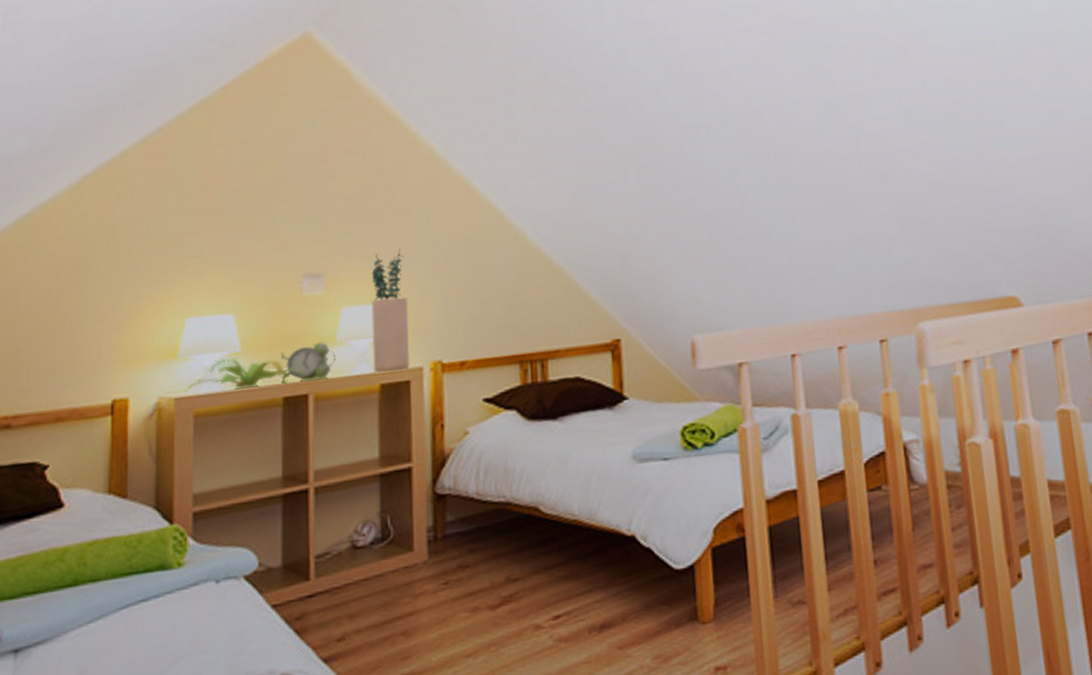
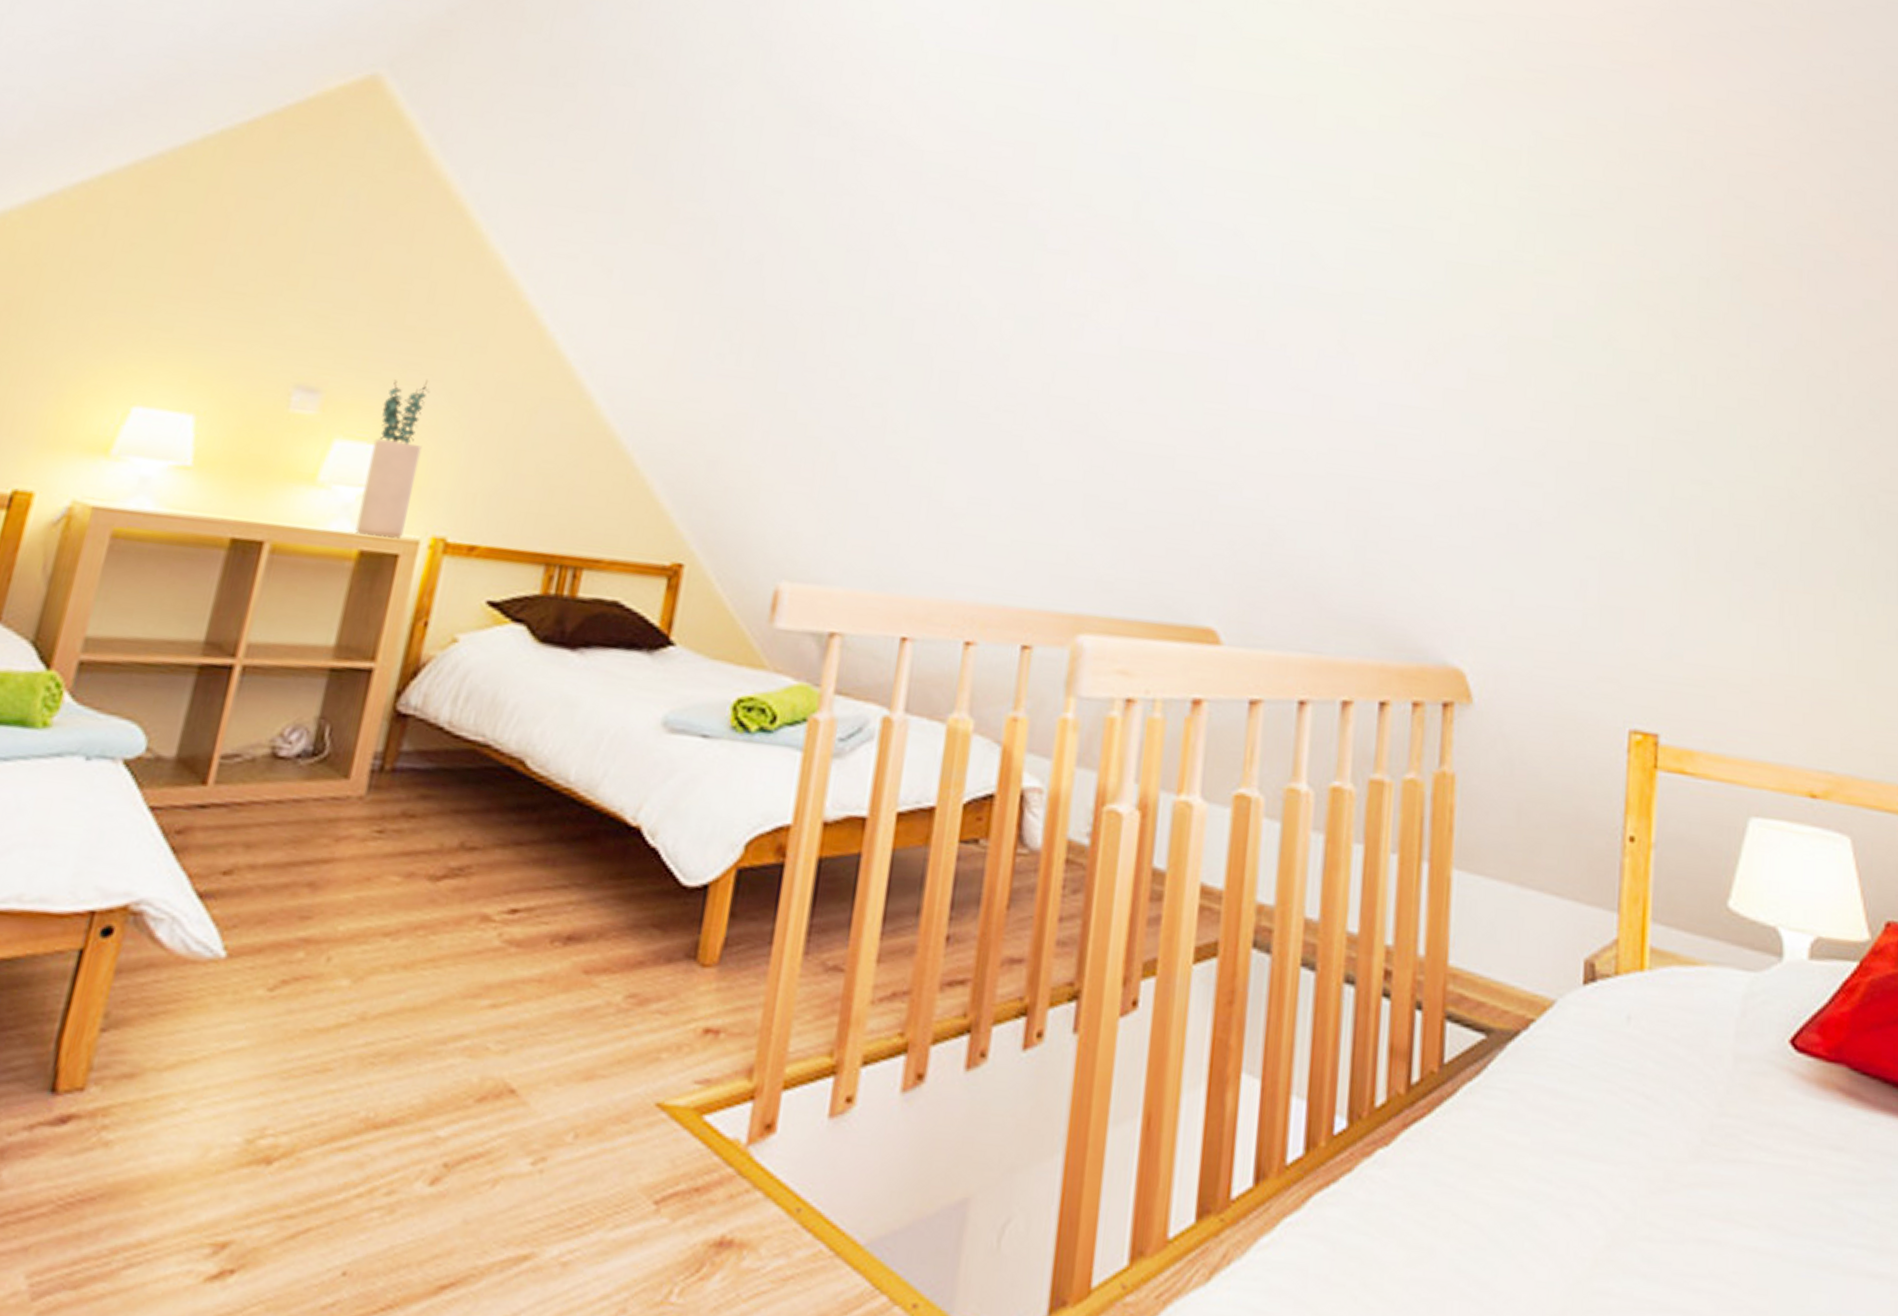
plant: present [185,359,305,393] -> none [108,471,266,517]
alarm clock: present [280,342,336,383] -> none [234,477,312,526]

